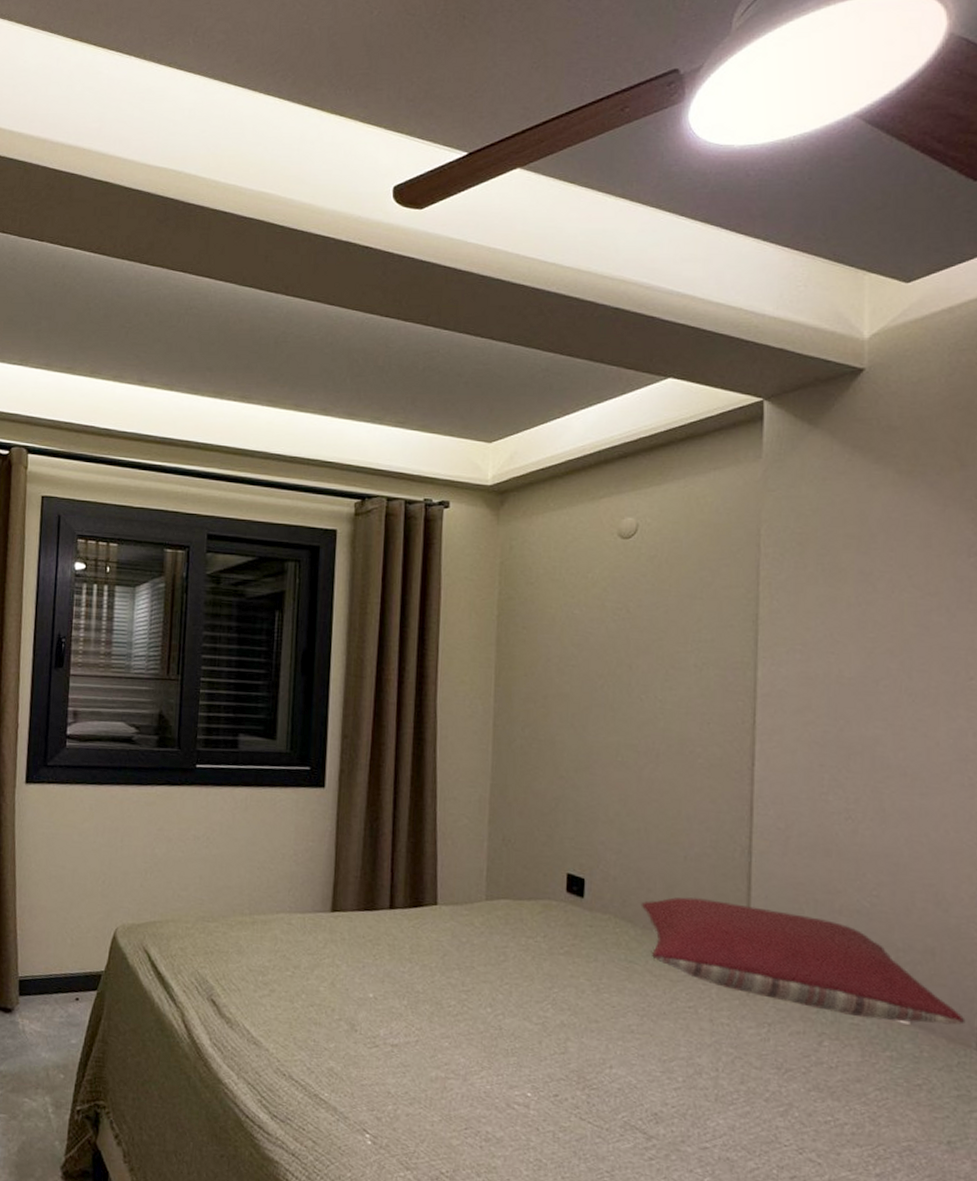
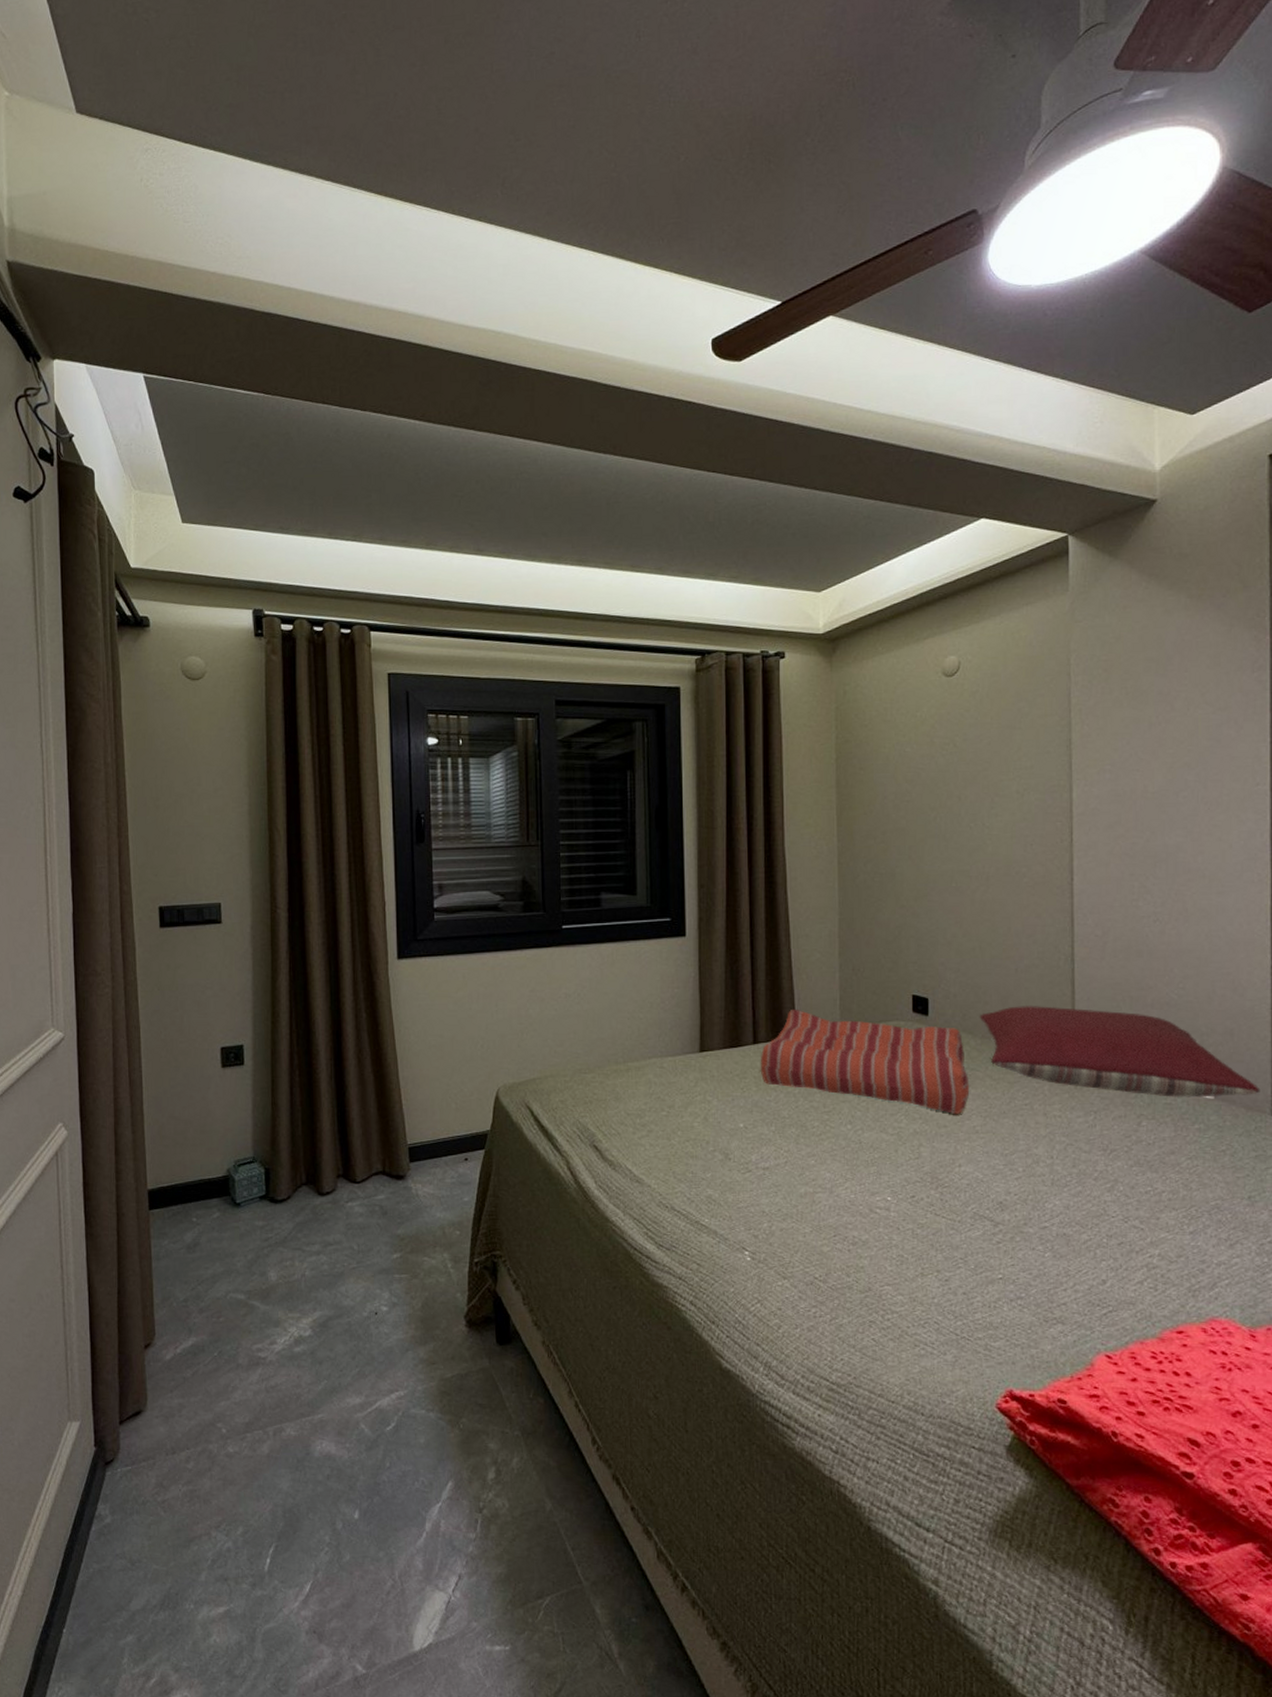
seat cushion: none [395,875,627,1011] -> present [760,1009,970,1115]

